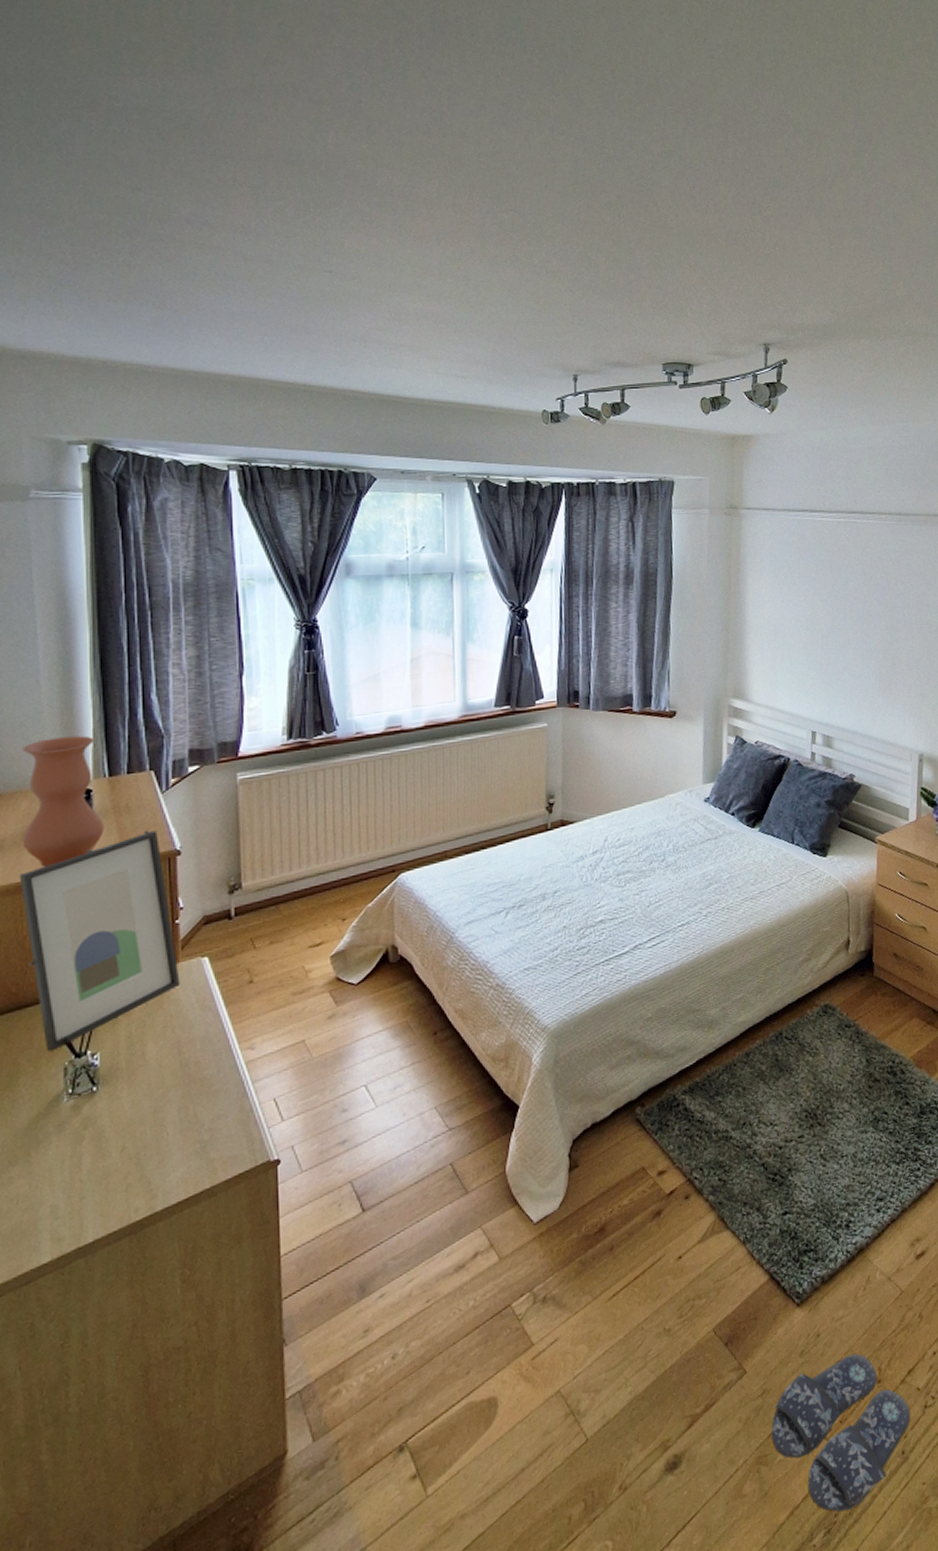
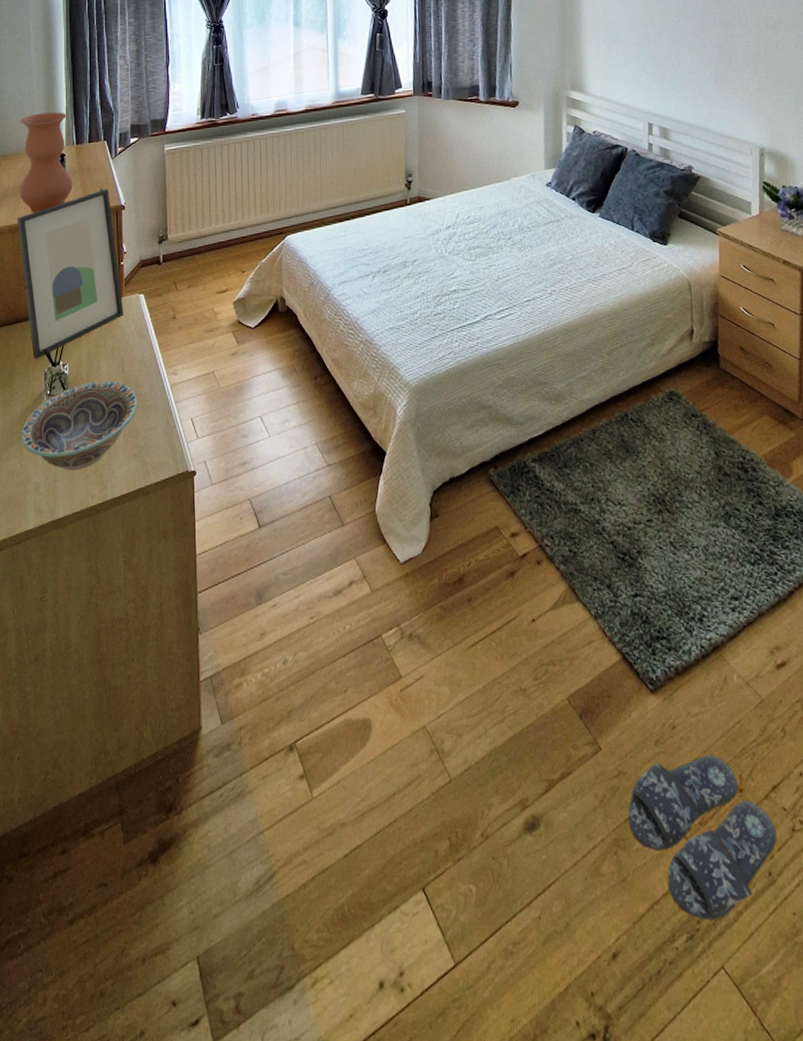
decorative bowl: none [28,1066,201,1184] -> present [21,381,138,471]

